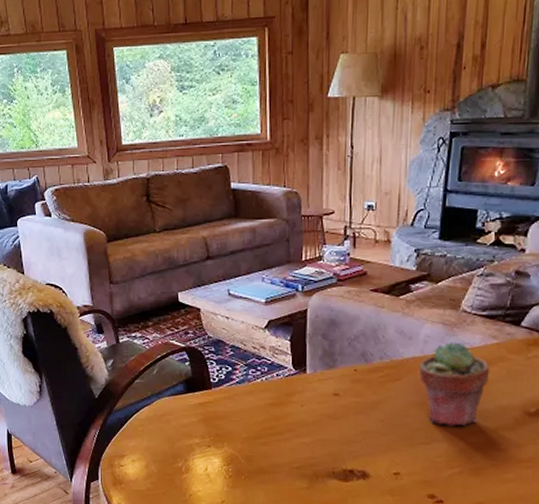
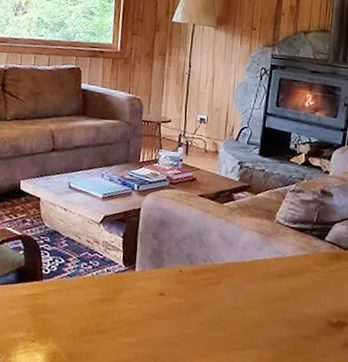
potted succulent: present [419,342,490,427] -> none [237,250,299,334]

